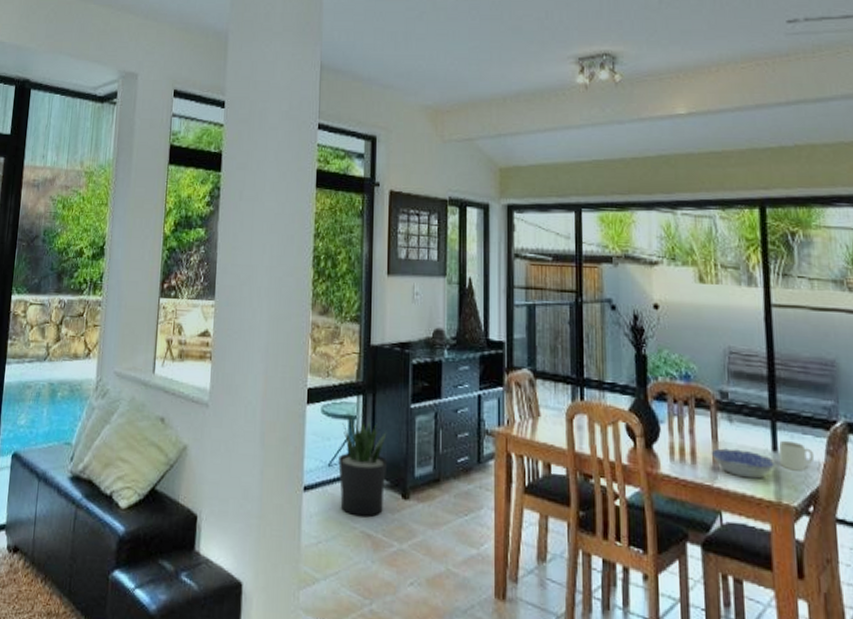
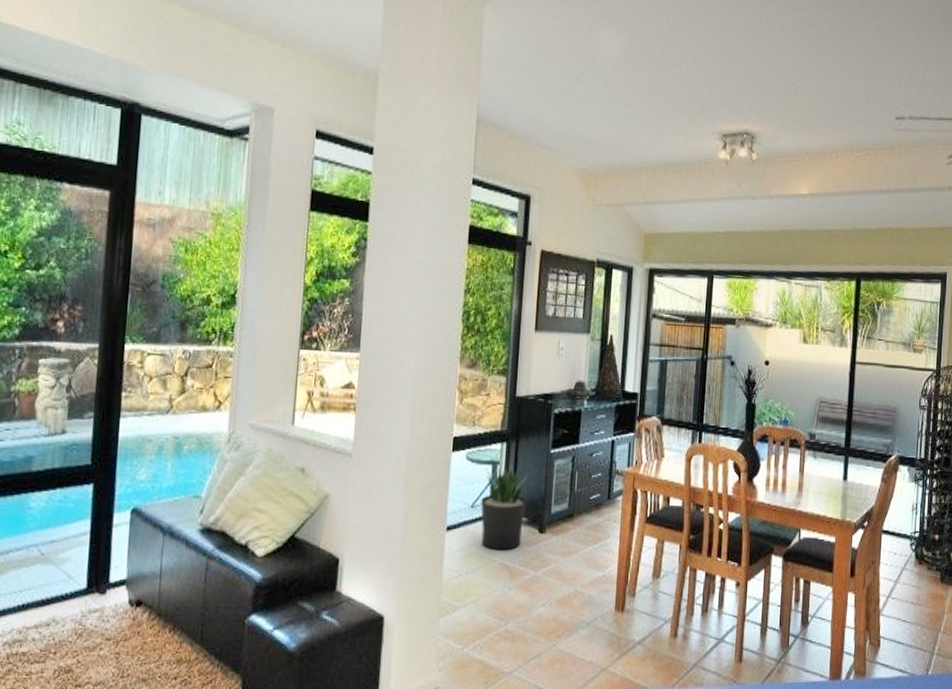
bowl: present [711,448,776,479] -> none [797,479,845,503]
mug: present [778,440,815,472] -> none [847,471,873,495]

